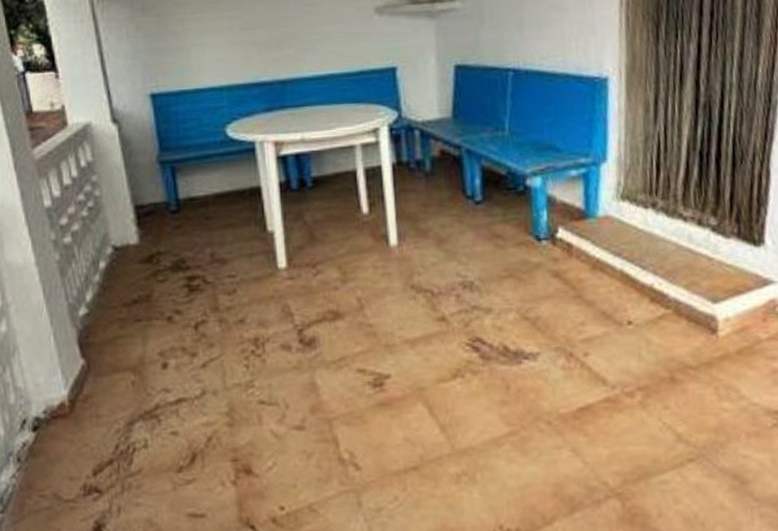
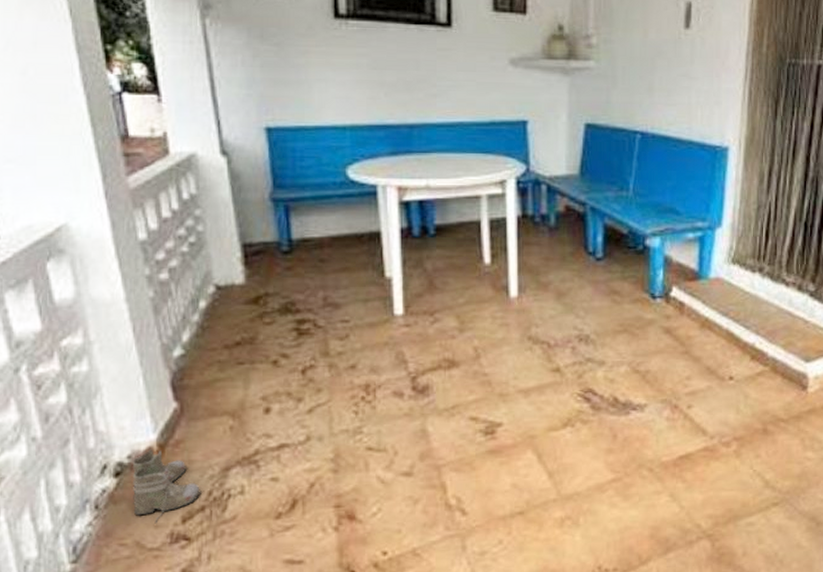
boots: none [47,404,109,475] -> present [132,449,202,523]

